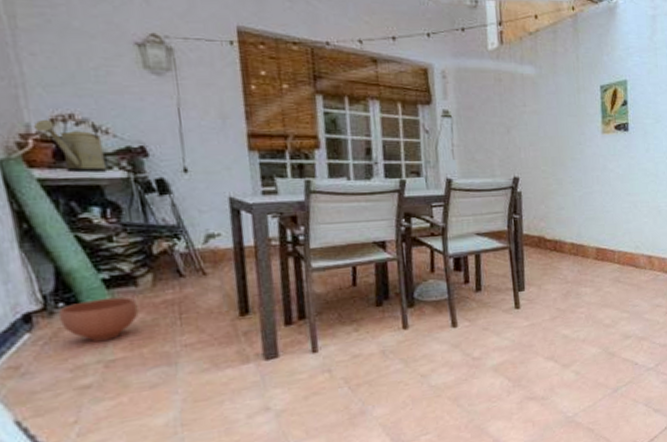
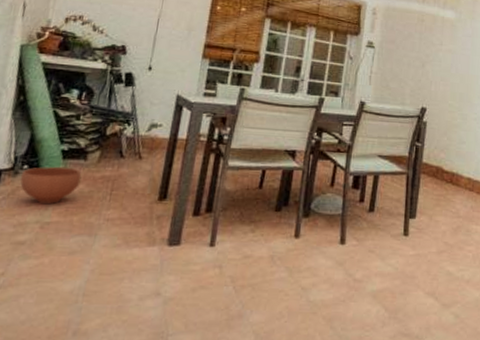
watering can: present [34,120,106,173] -> none [53,18,97,63]

